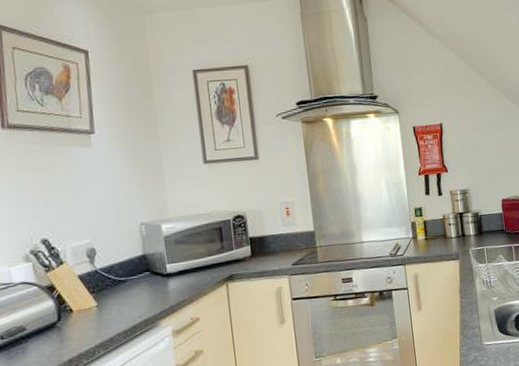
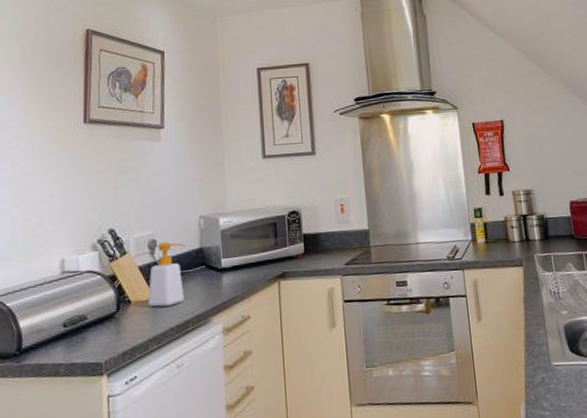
soap bottle: none [91,249,130,315] -> present [148,241,186,307]

